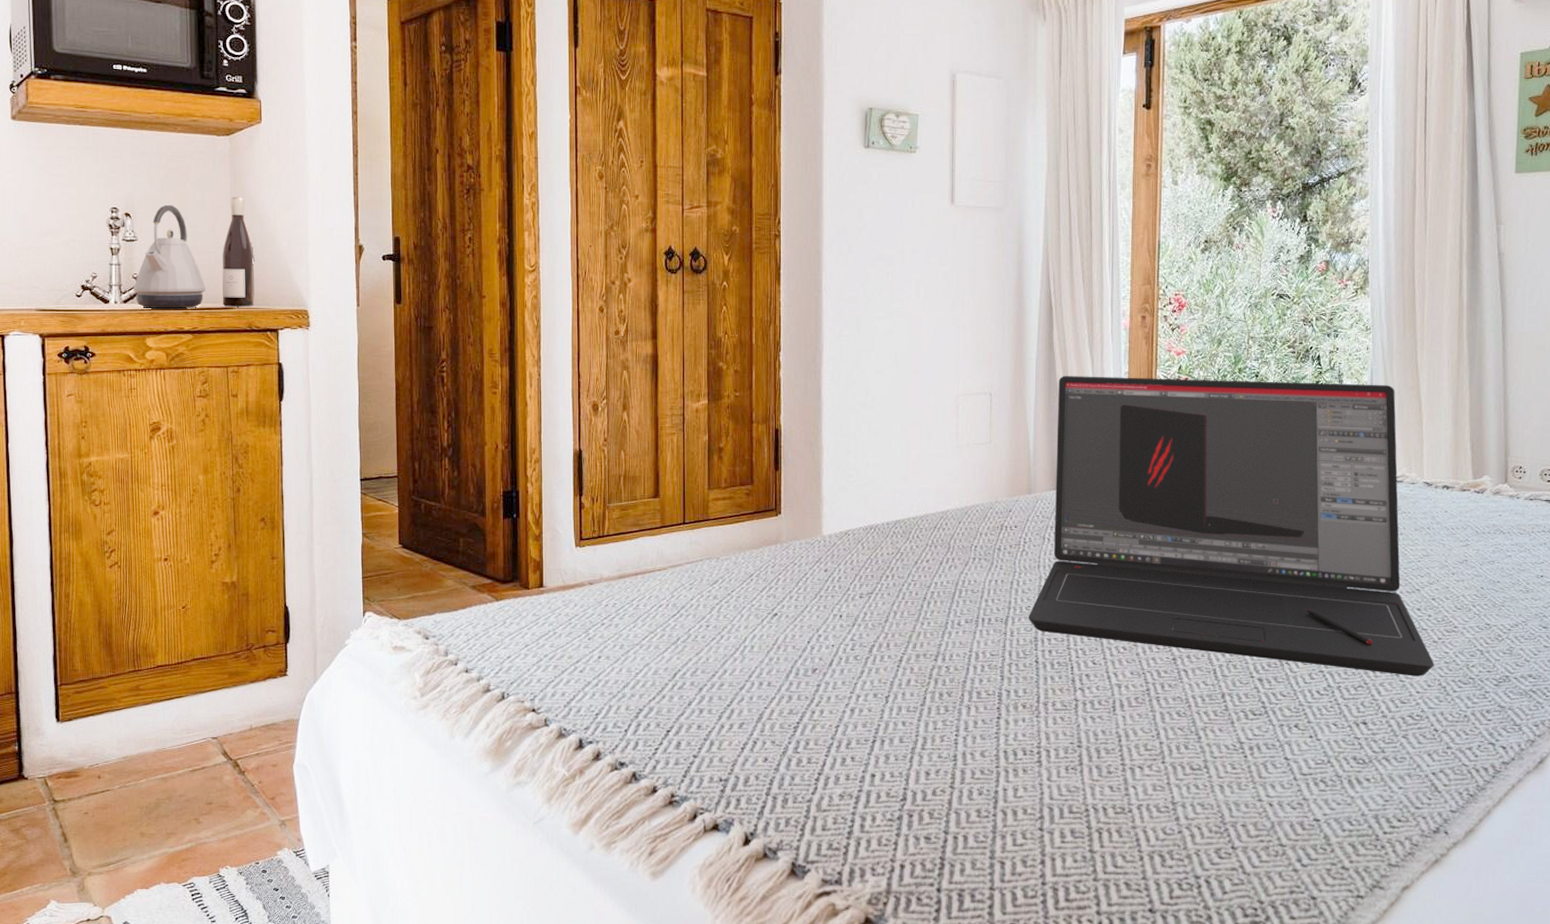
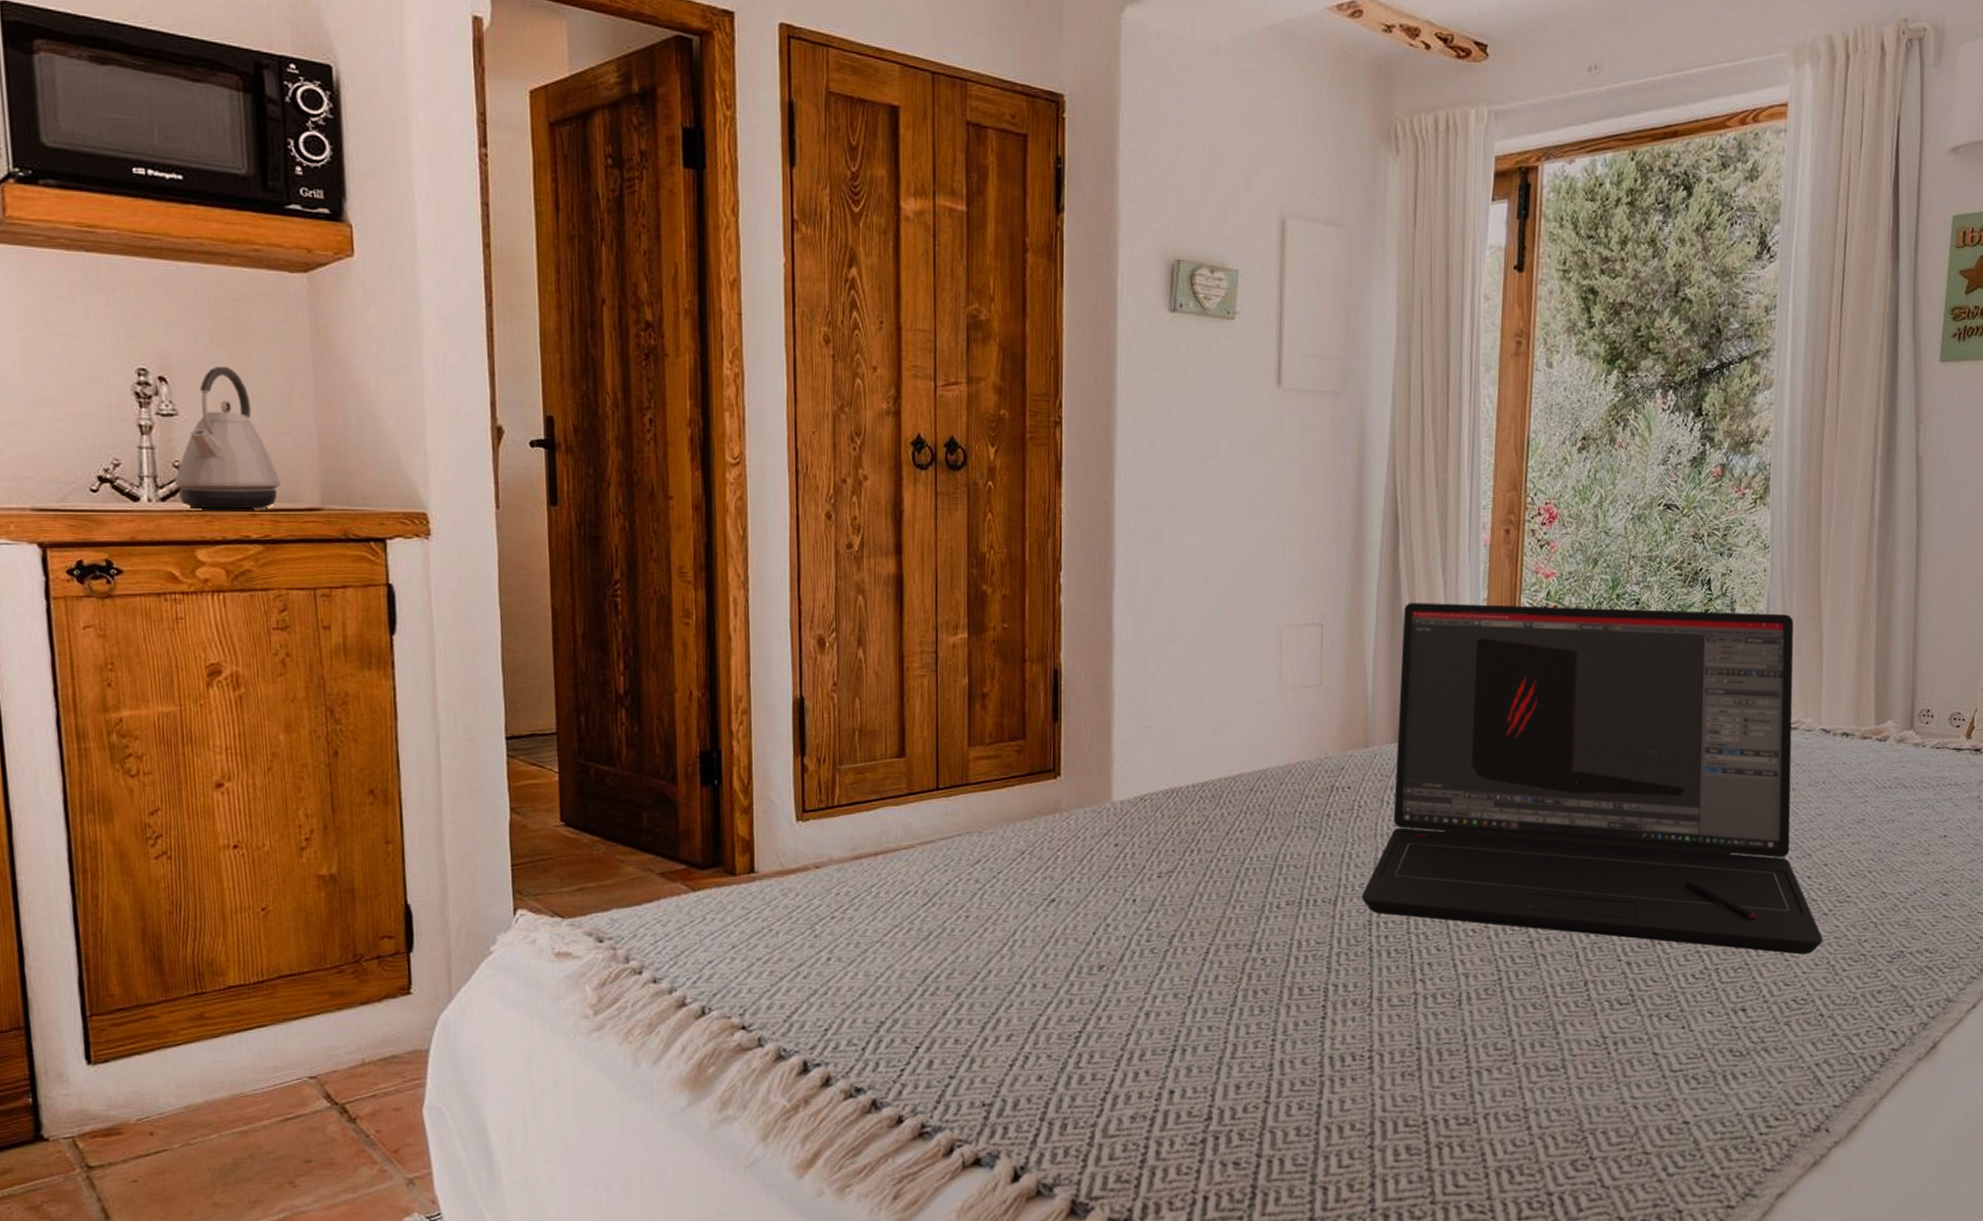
bottle: present [222,197,254,307] -> none [302,358,350,508]

